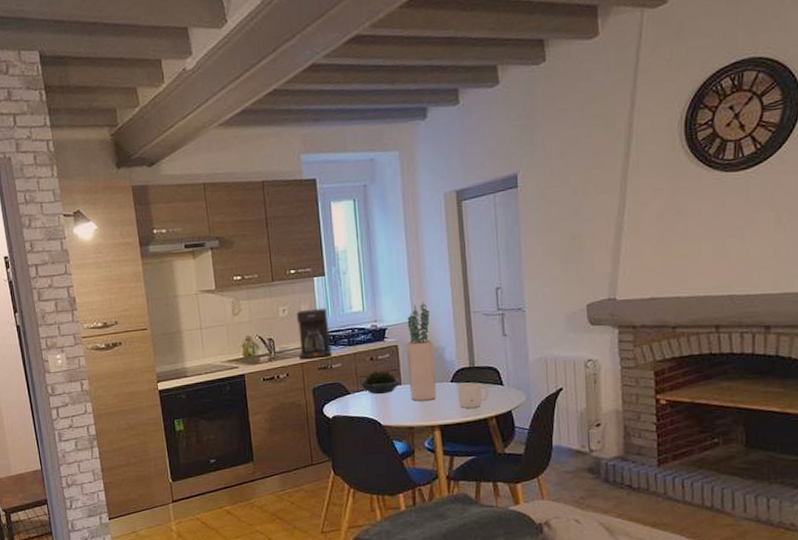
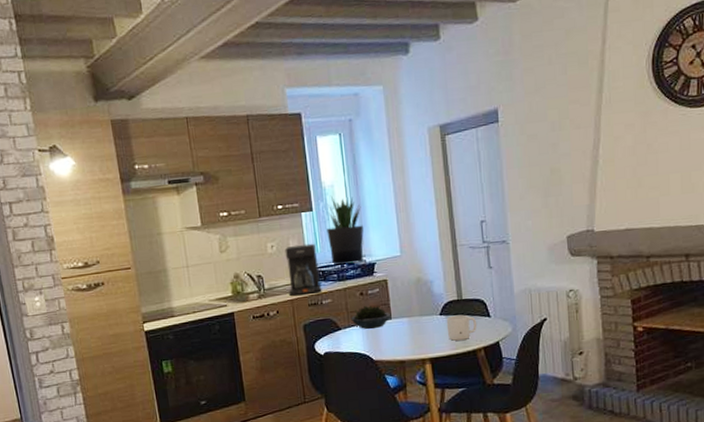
planter: none [338,260,376,330] -> present [327,195,364,265]
vase: present [406,301,436,401] -> none [395,235,426,335]

